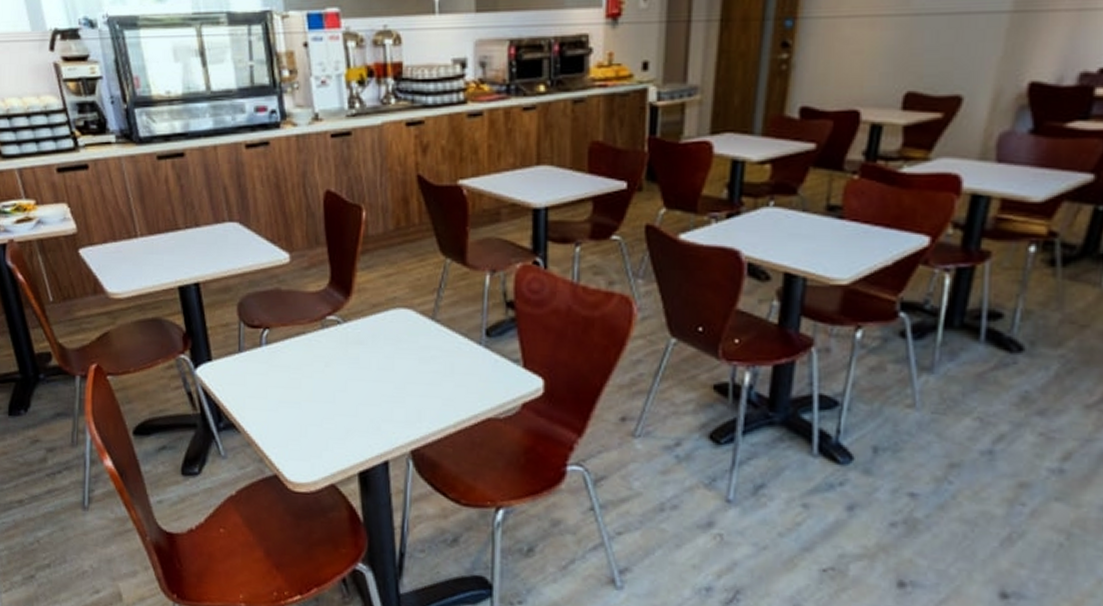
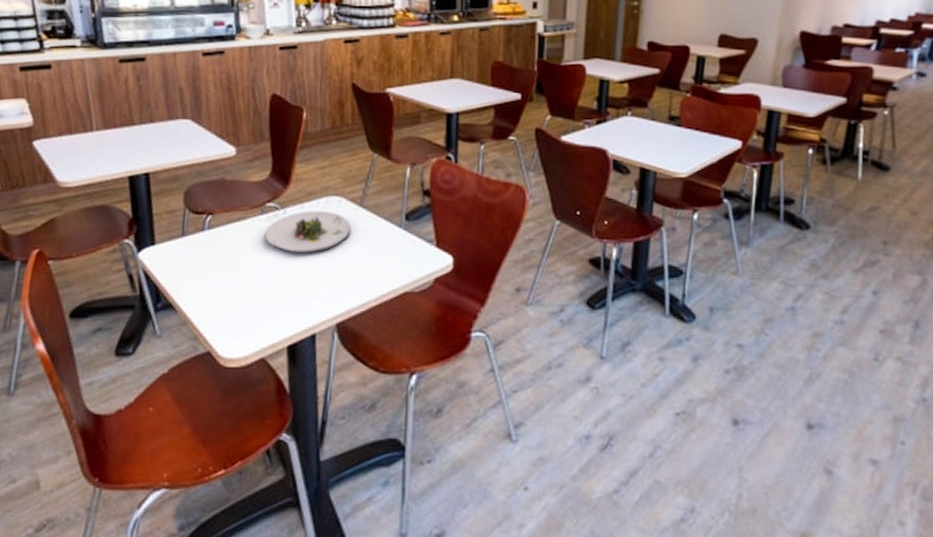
salad plate: none [326,325,423,373] -> present [264,211,351,254]

